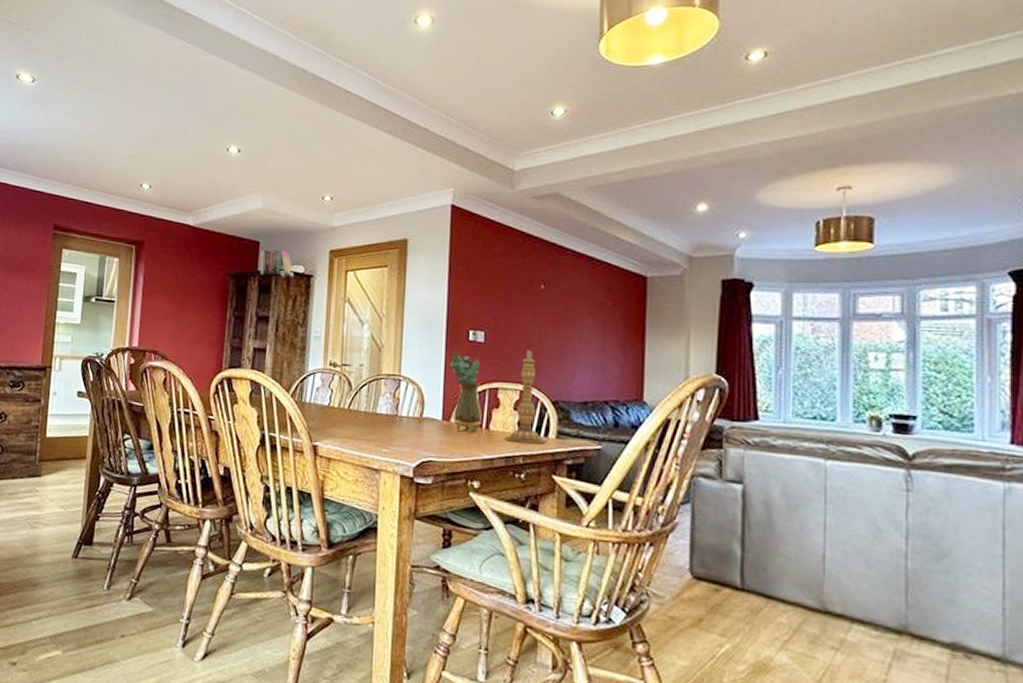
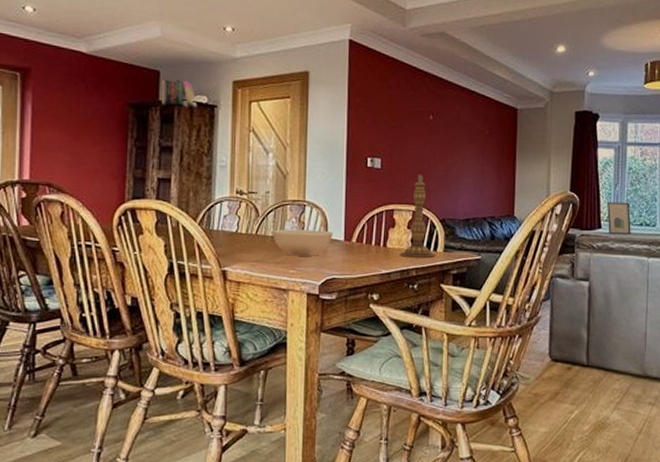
bowl: none [365,404,431,436] -> present [272,229,334,256]
vase: present [449,349,482,433] -> none [350,175,380,251]
picture frame: none [766,388,800,431] -> present [607,202,631,235]

